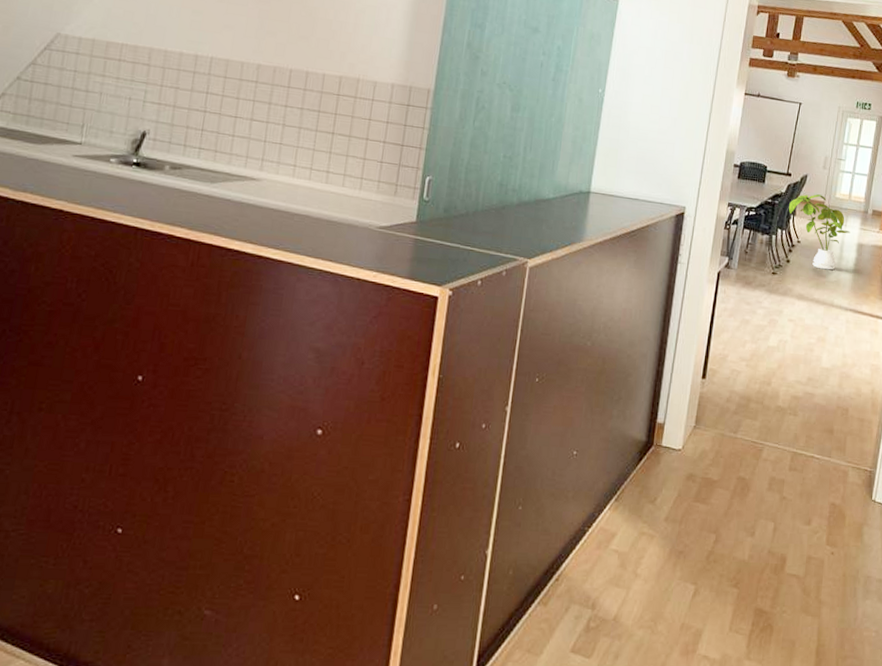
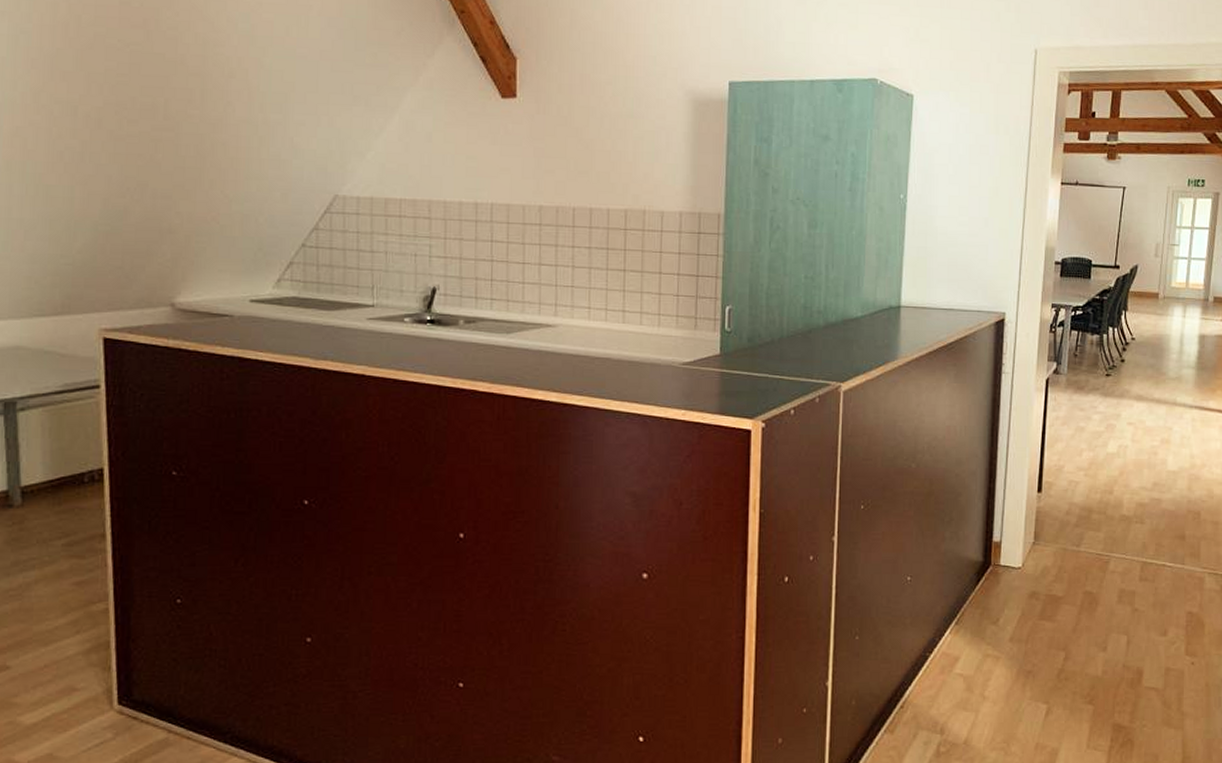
house plant: present [788,194,851,270] -> none [1118,285,1190,367]

